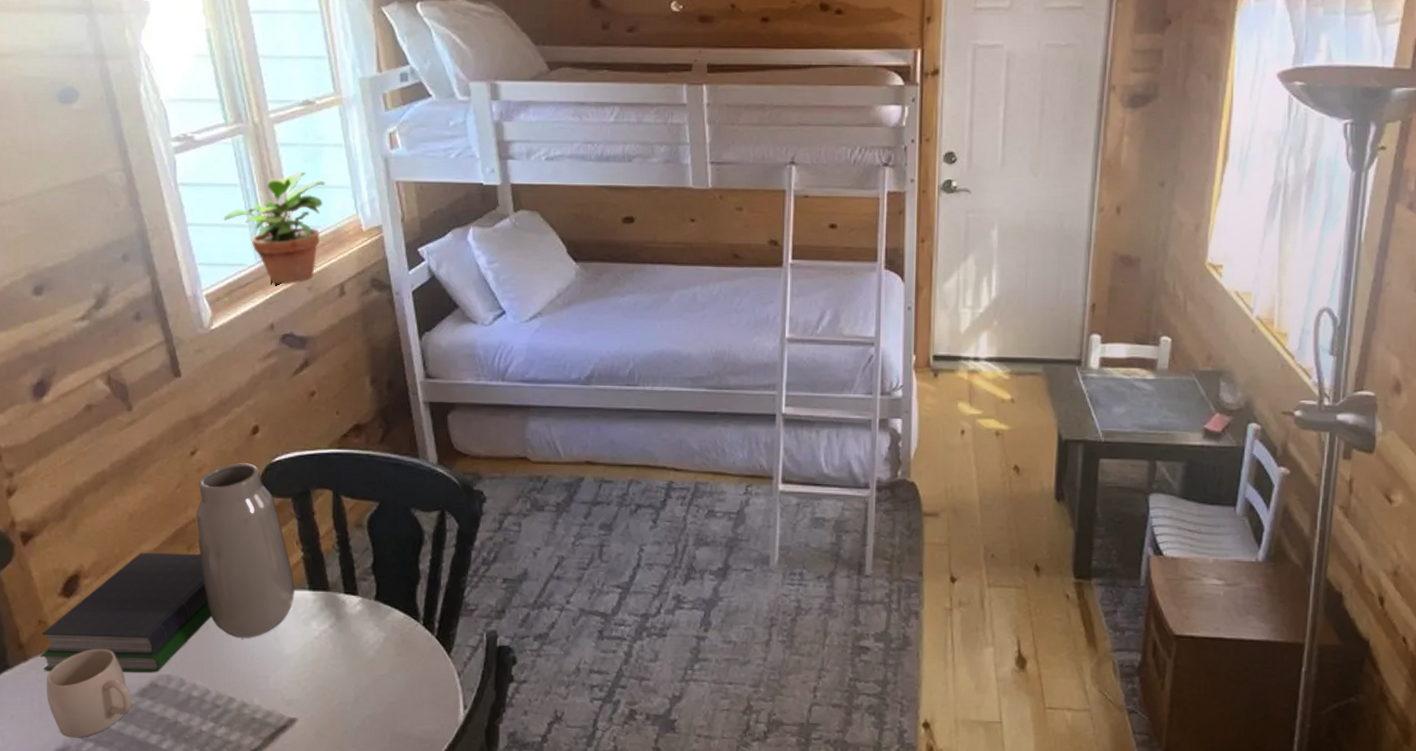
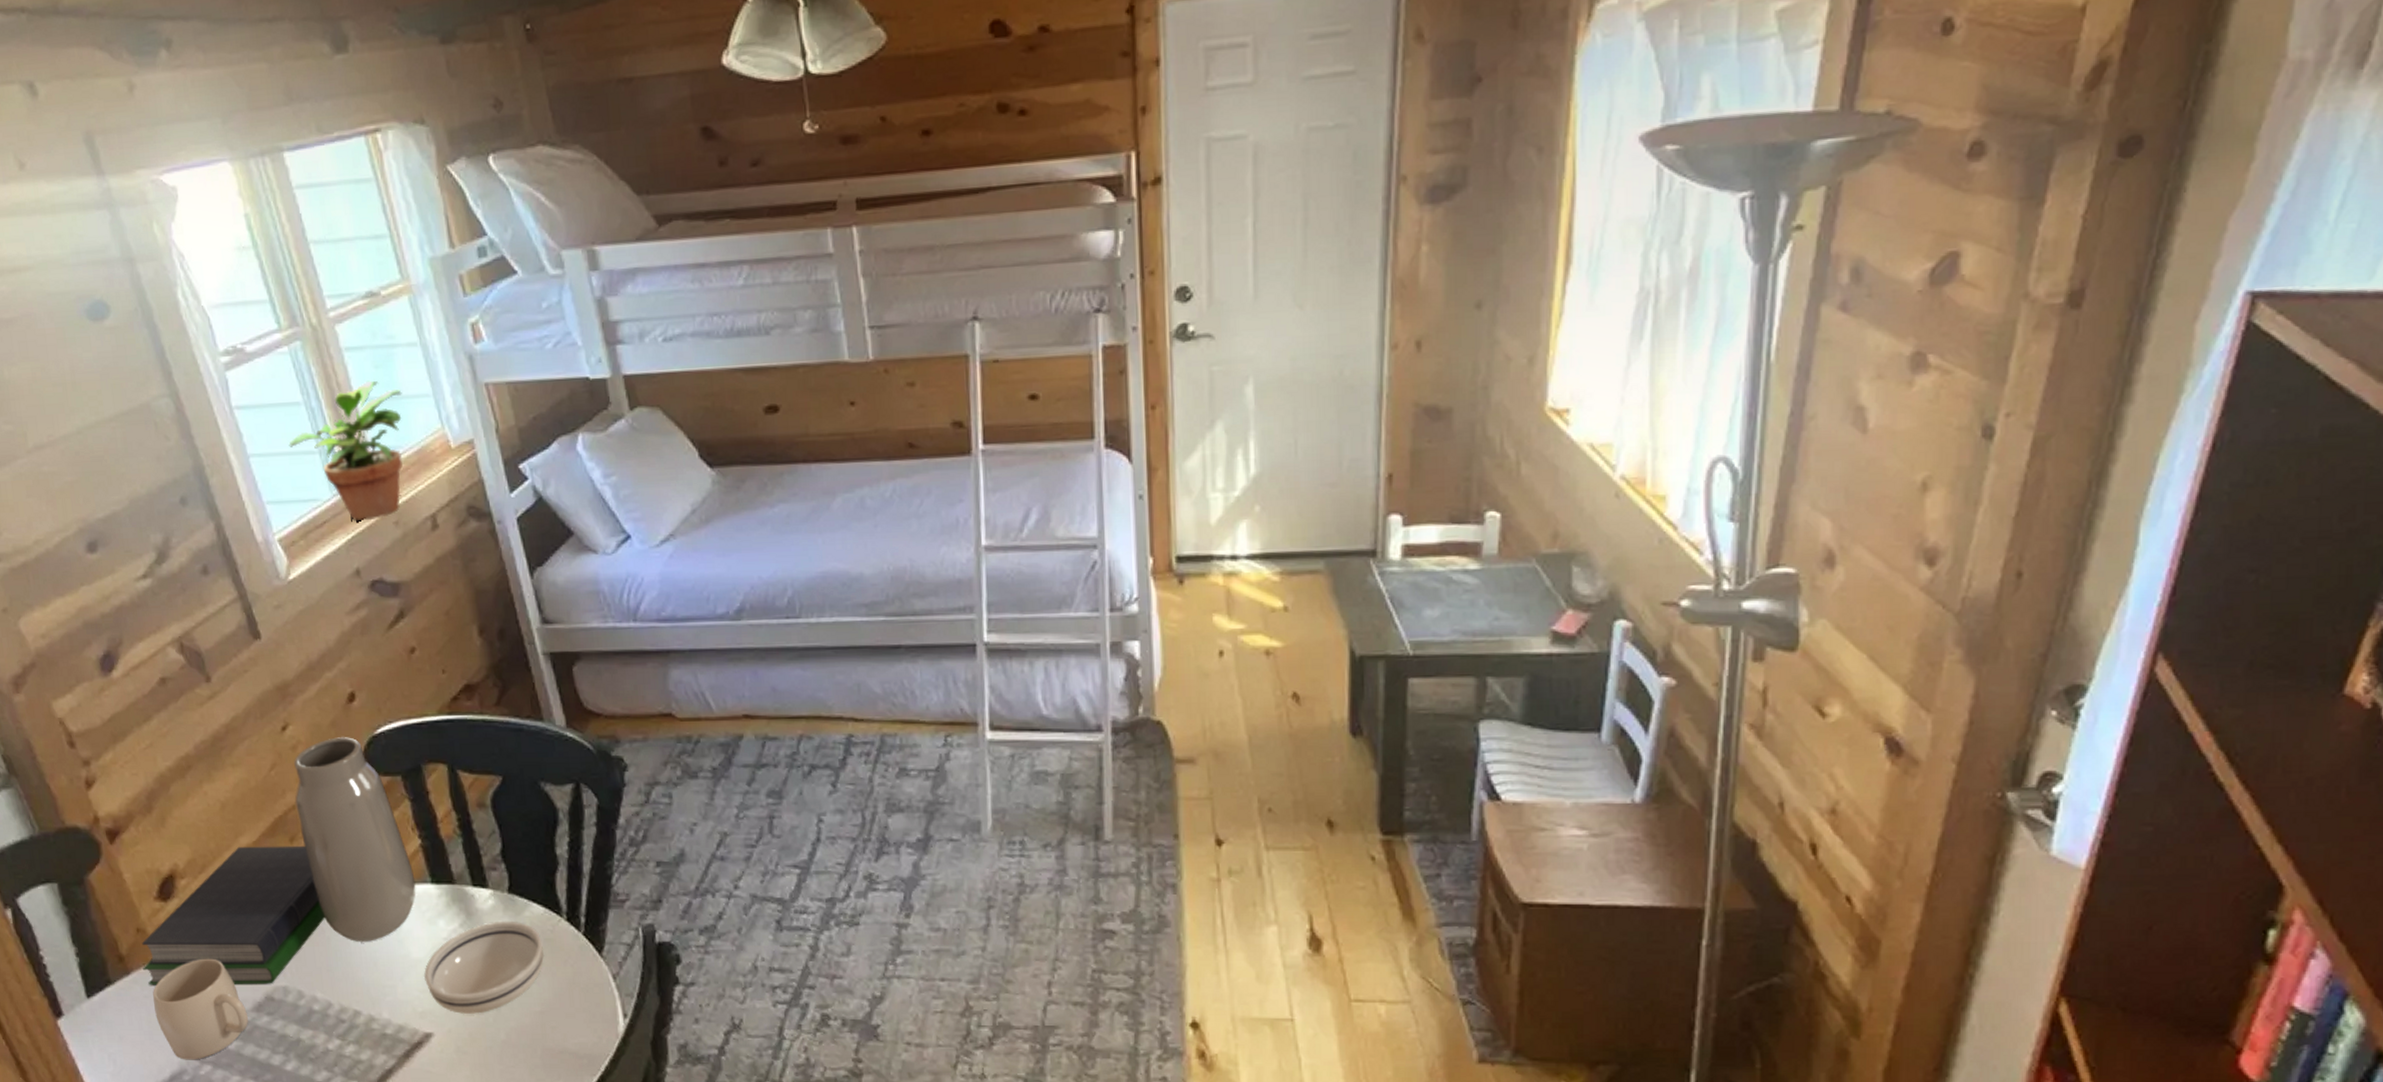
bowl: none [293,624,400,703] -> present [423,920,544,1014]

